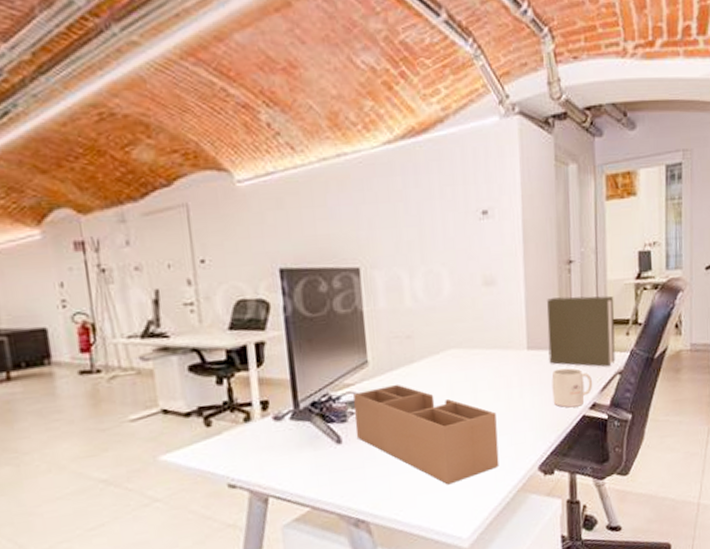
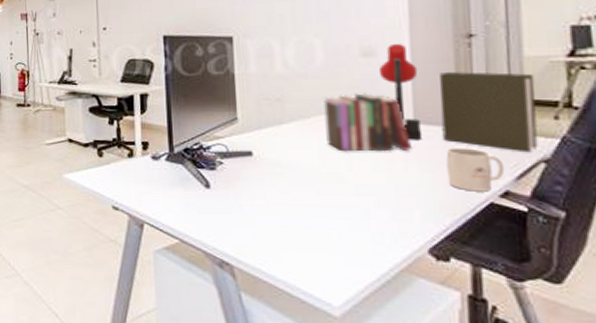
desk organizer: present [353,384,499,485] -> none [222,142,378,248]
books: none [451,323,527,384] -> present [324,93,413,152]
desk lamp: none [498,270,533,366] -> present [378,43,421,140]

